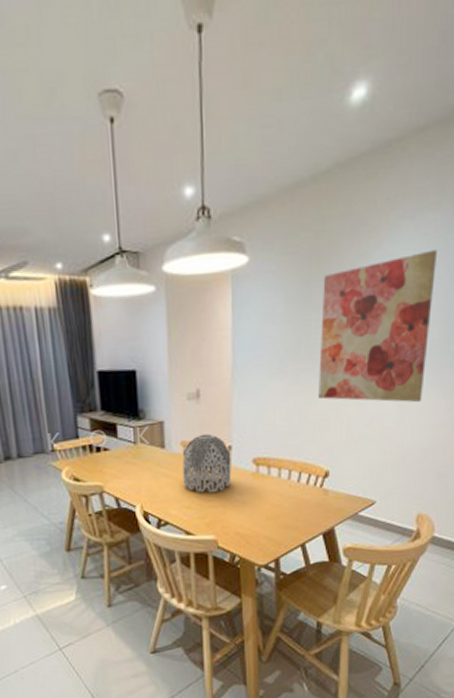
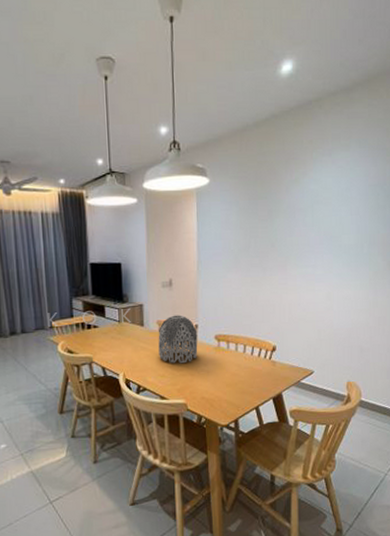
wall art: present [318,249,437,403] -> none [265,178,349,293]

